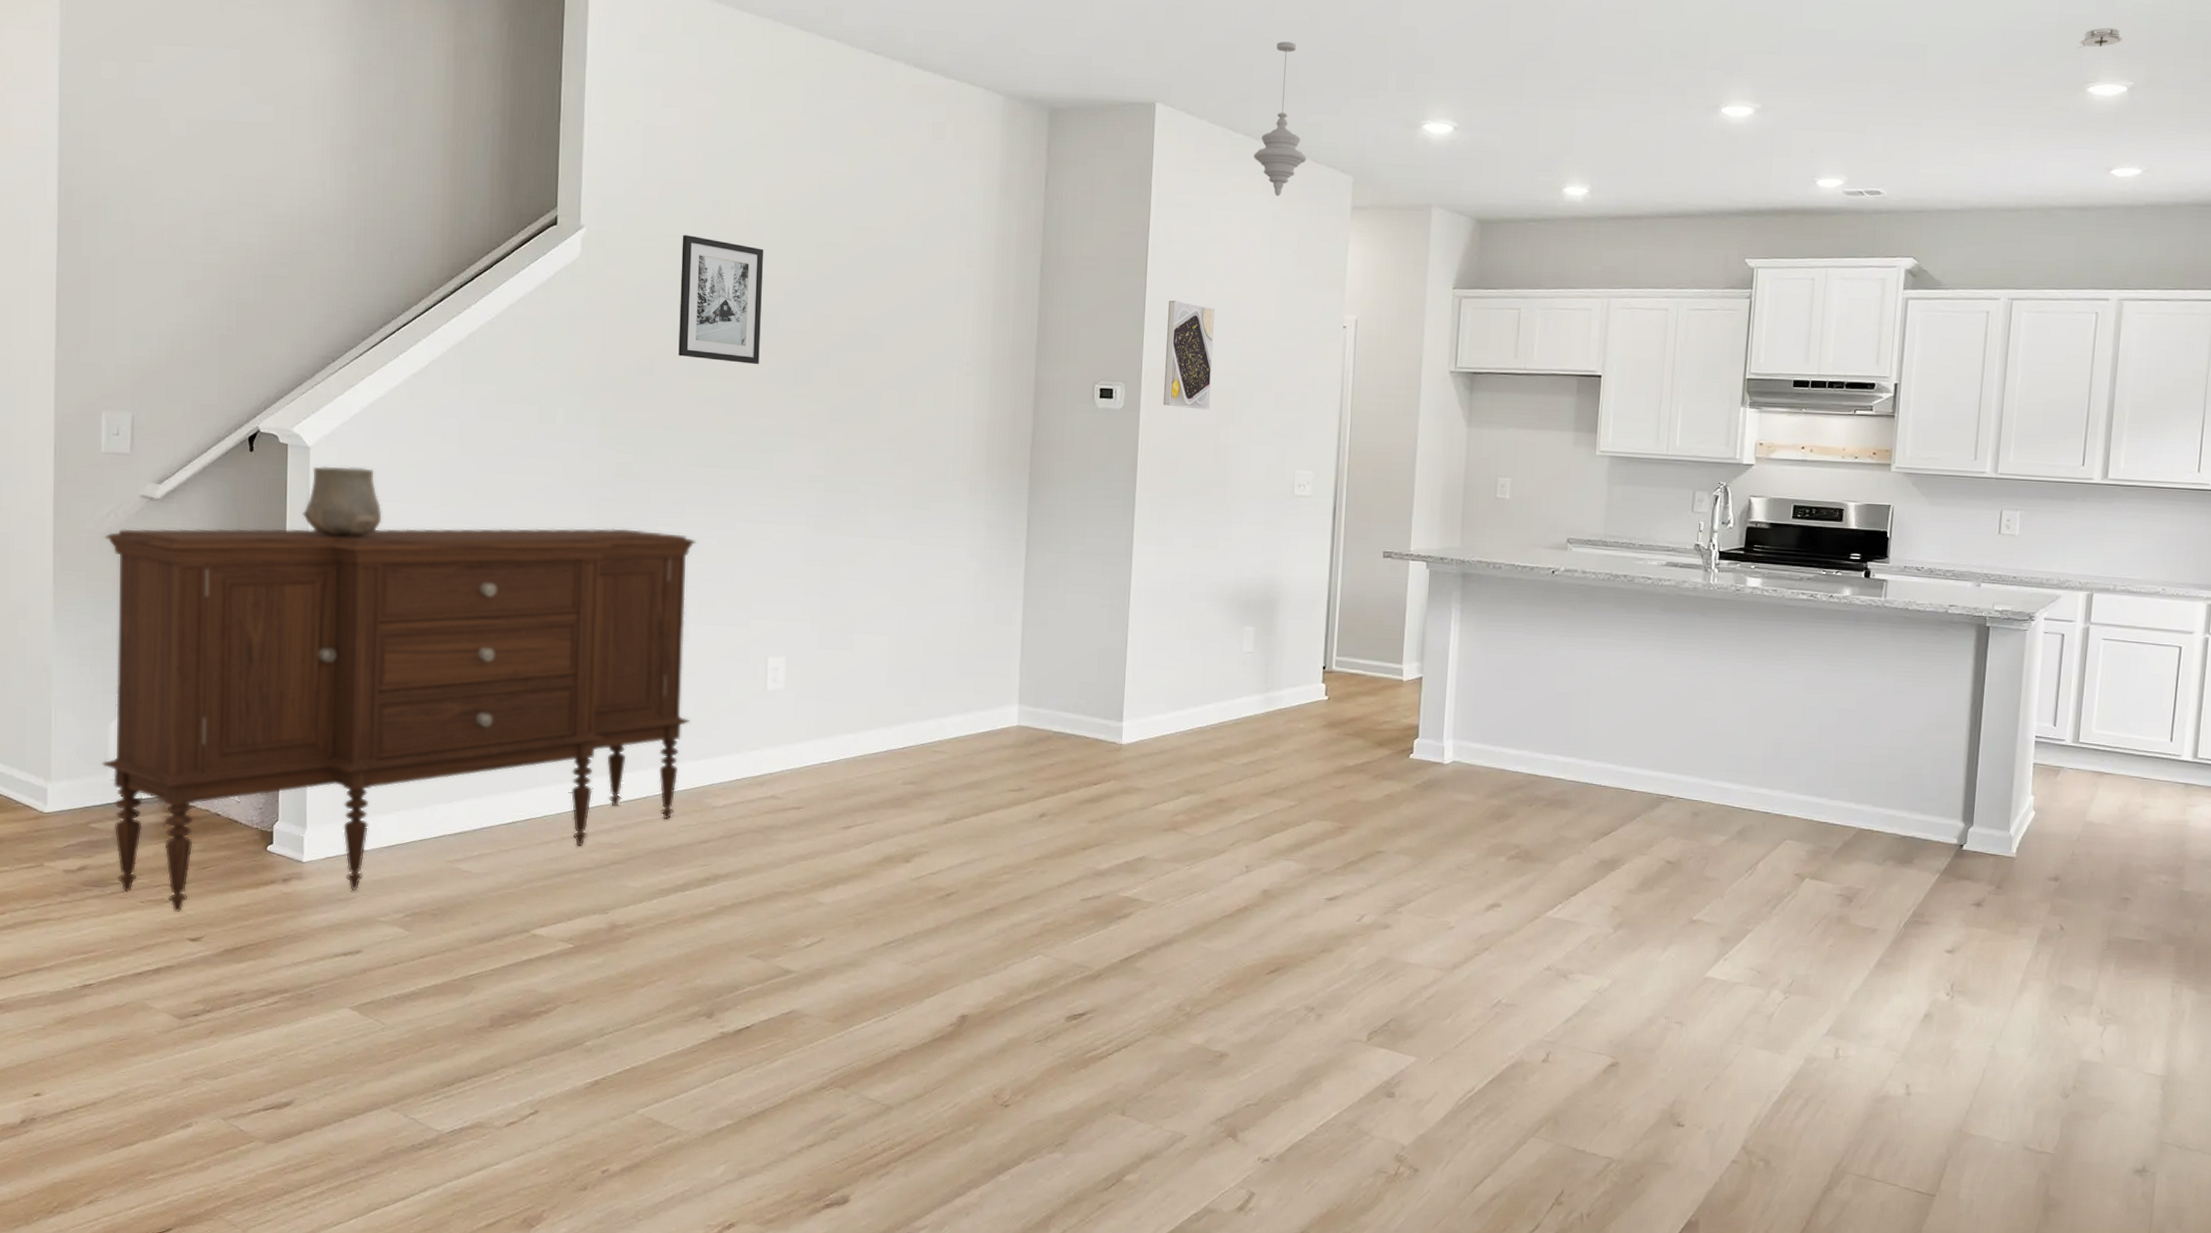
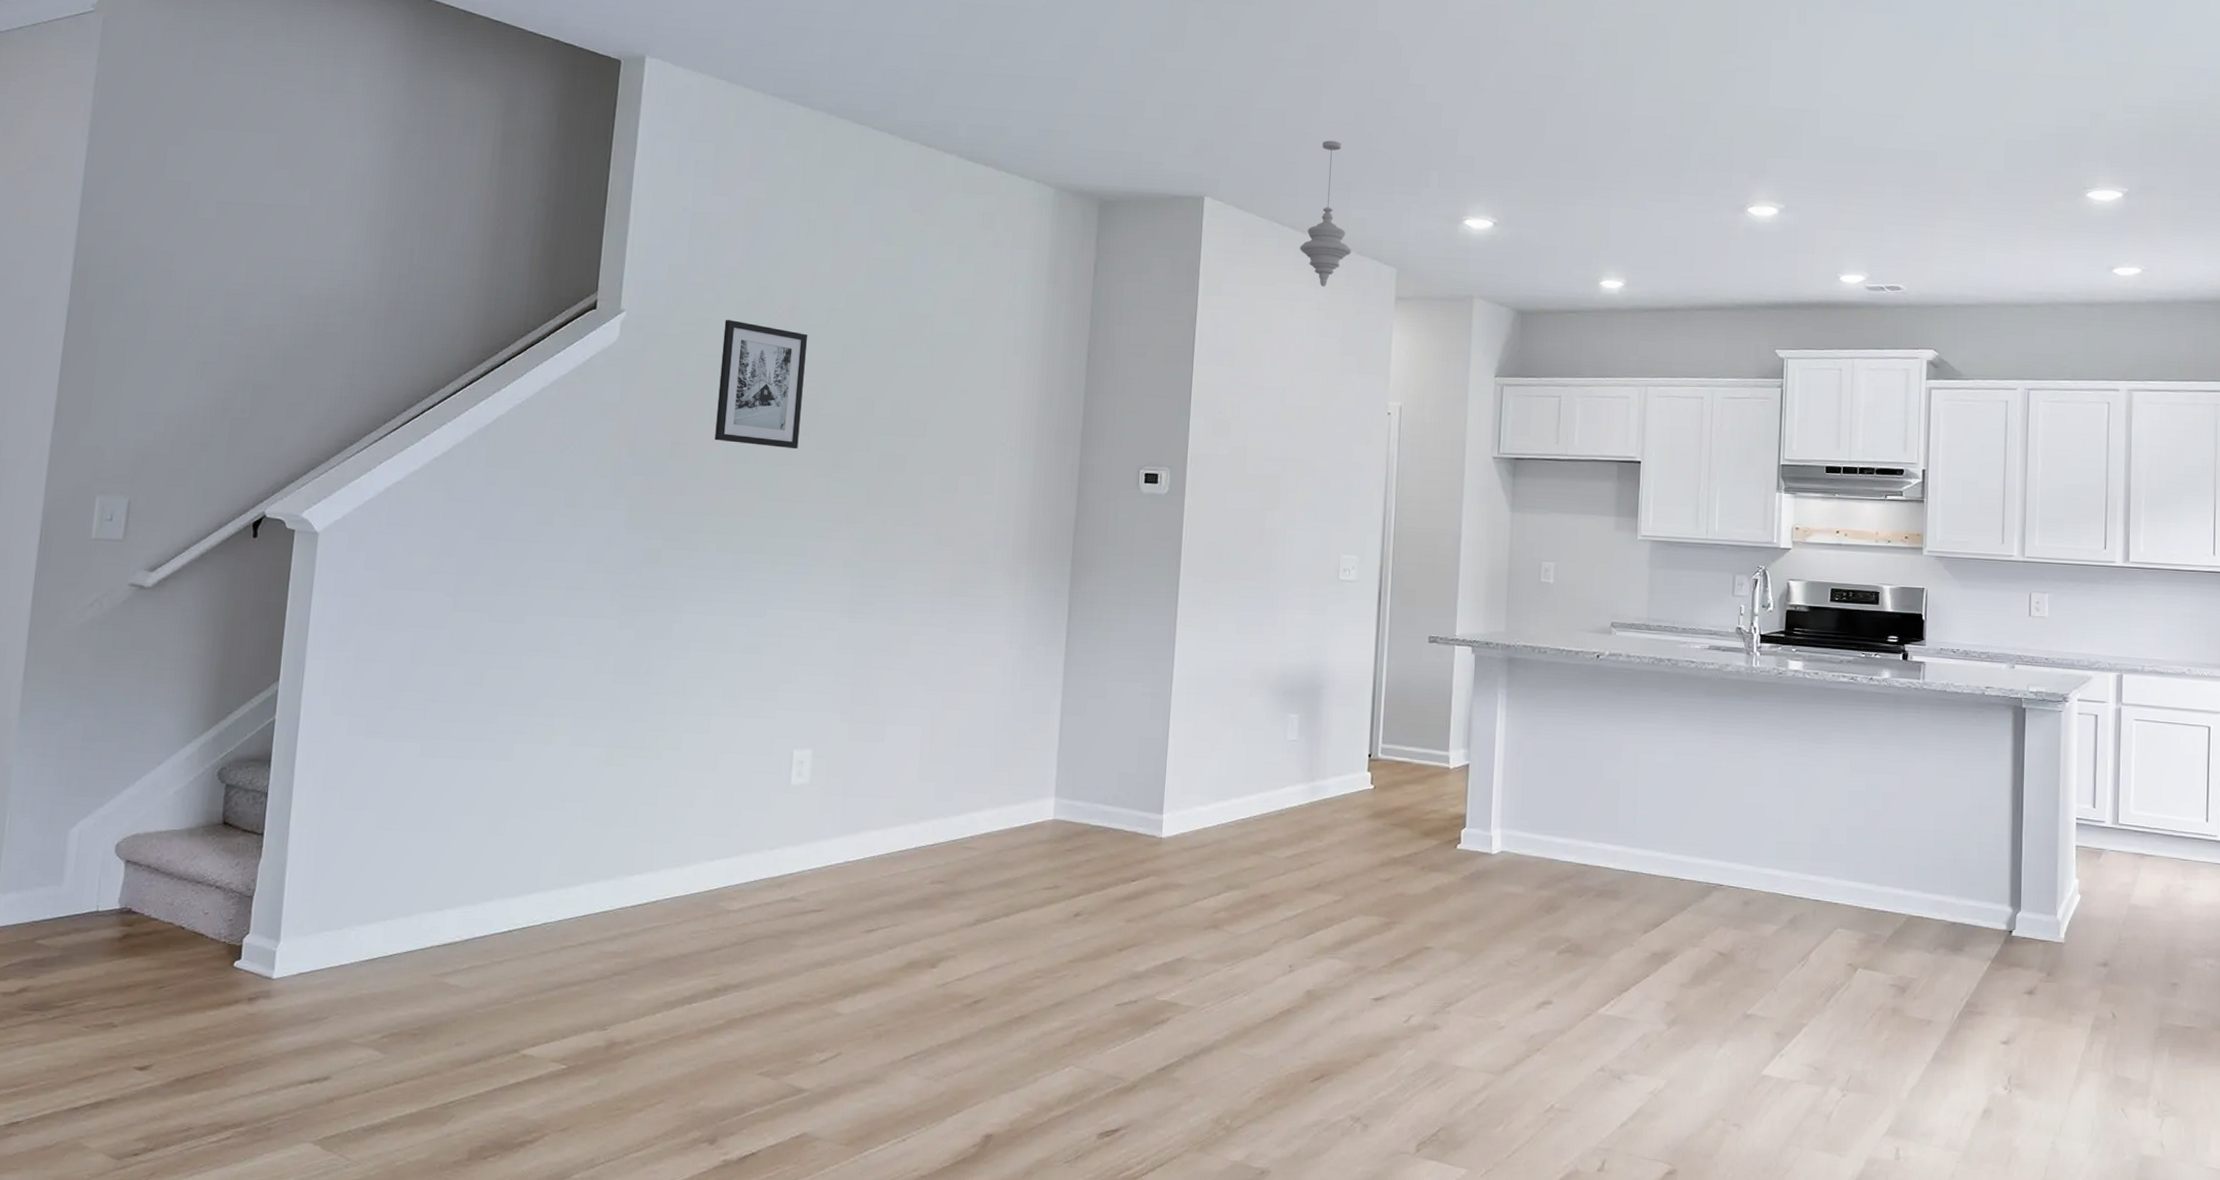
sideboard: present [102,528,697,912] -> none [57,616,724,1038]
ceramic cup: present [302,466,382,537] -> none [304,552,391,627]
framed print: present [1163,300,1215,410] -> none [1208,387,1261,495]
smoke detector: present [2078,27,2123,48] -> none [2075,138,2116,157]

